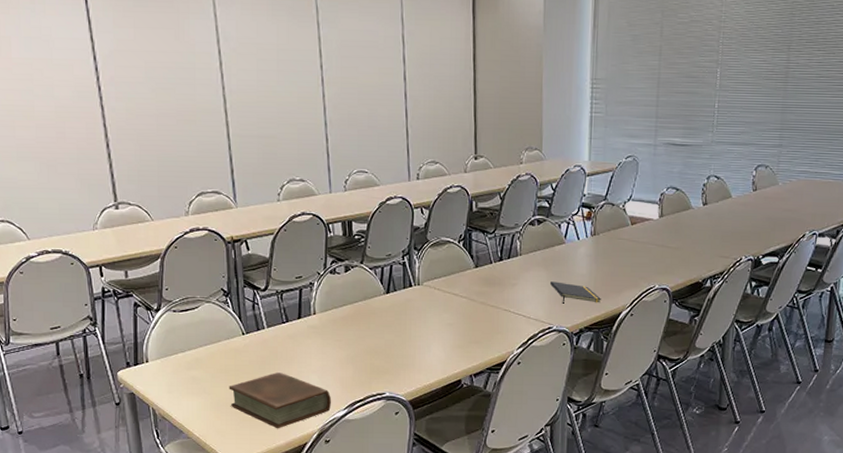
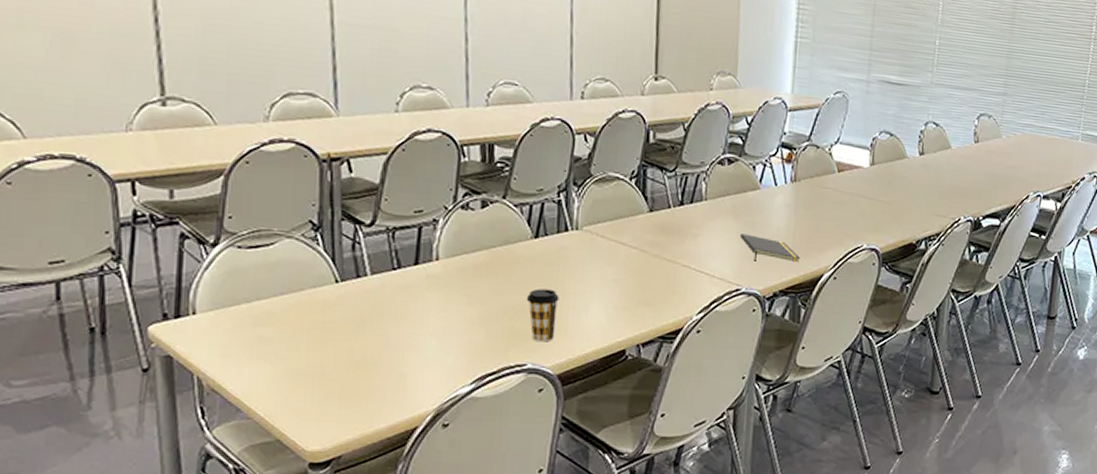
book: present [229,371,332,429] -> none [311,332,455,409]
coffee cup: none [382,333,408,375] -> present [526,289,559,342]

